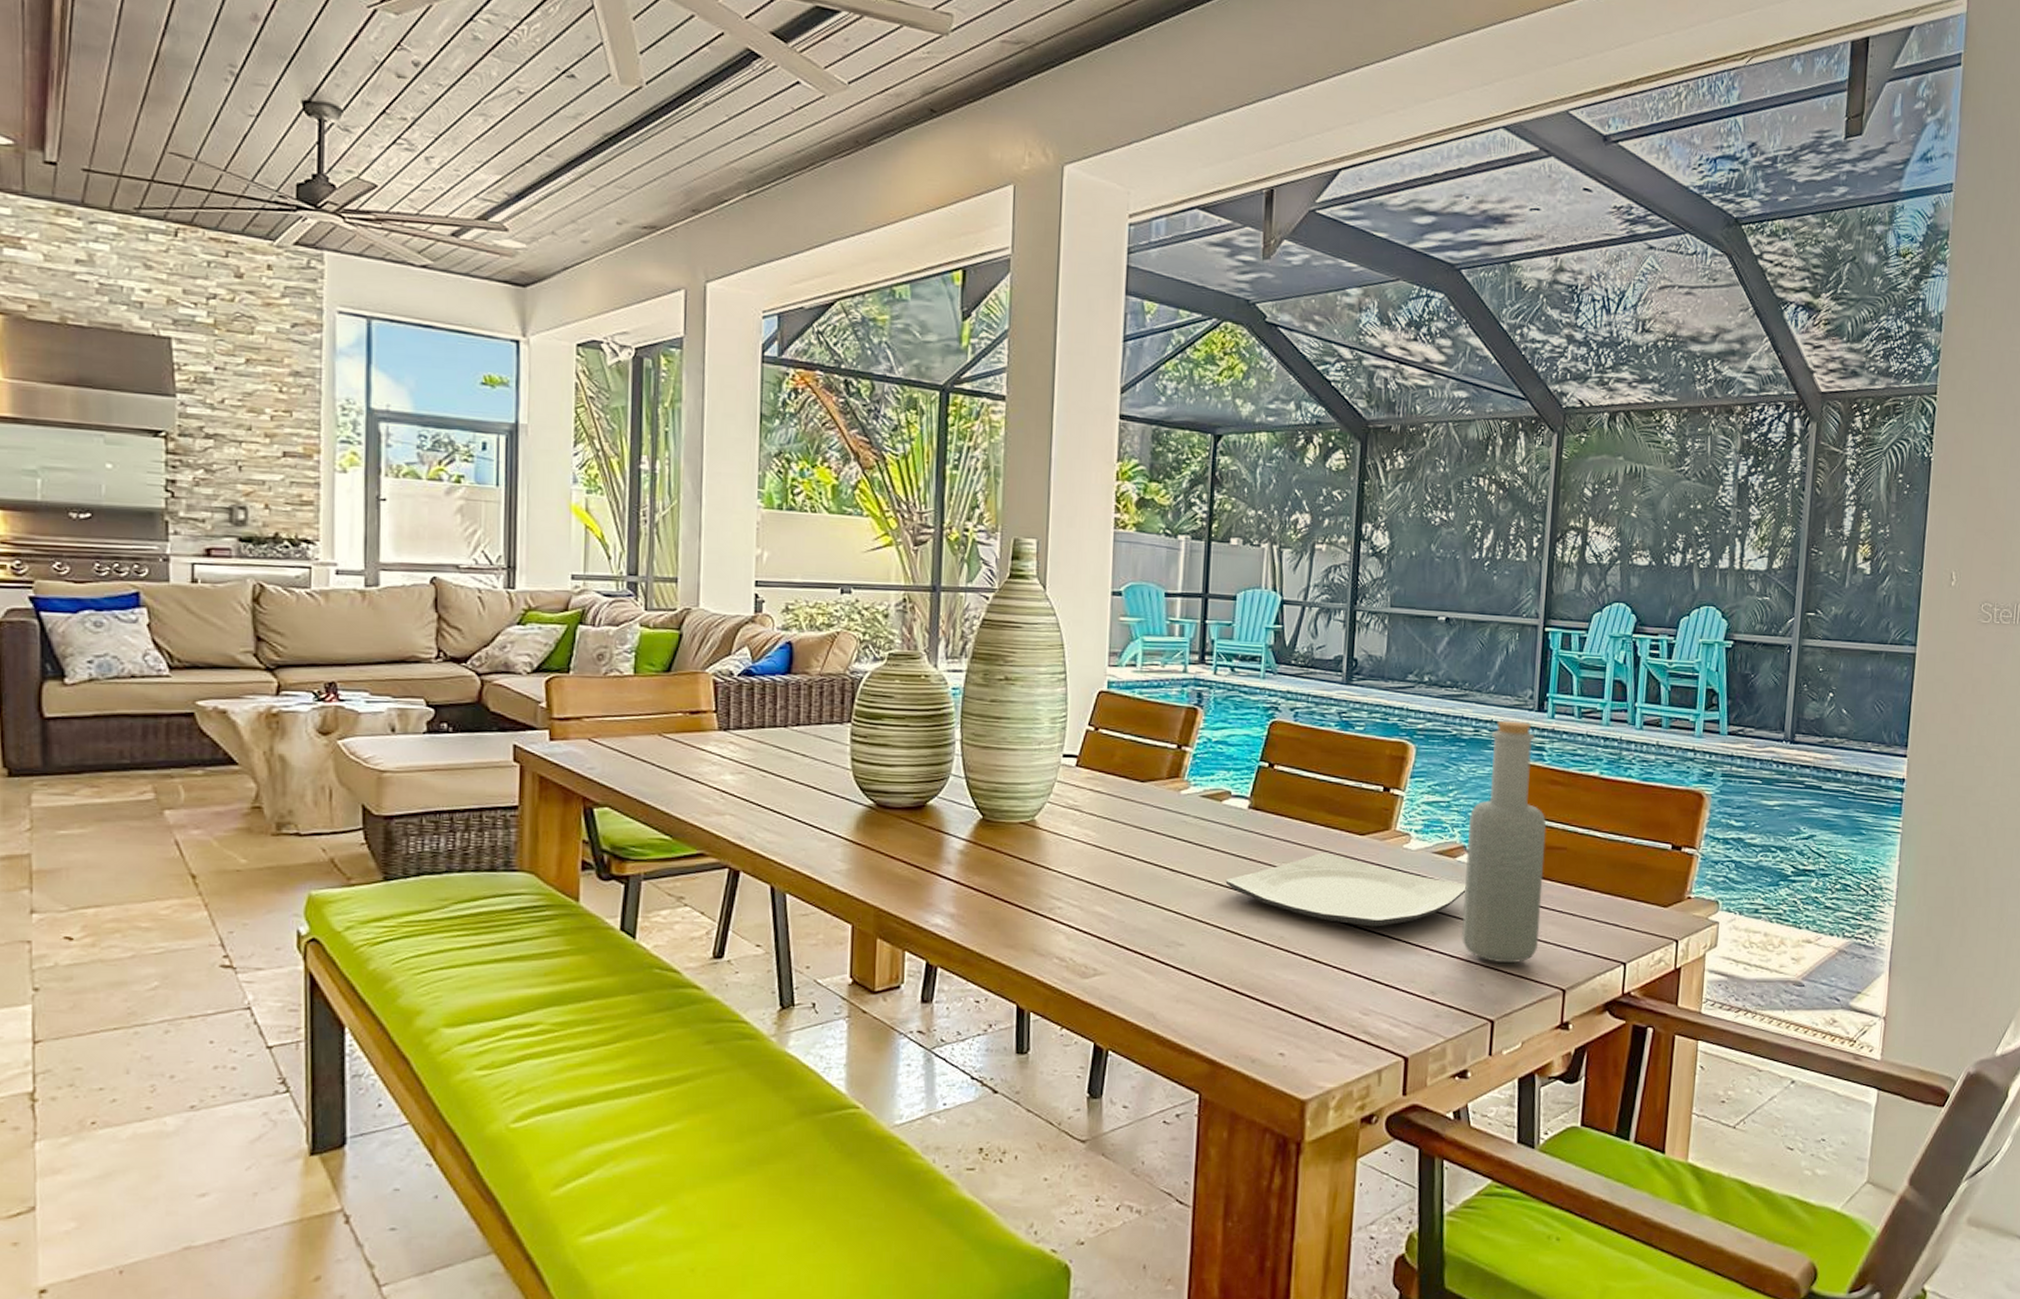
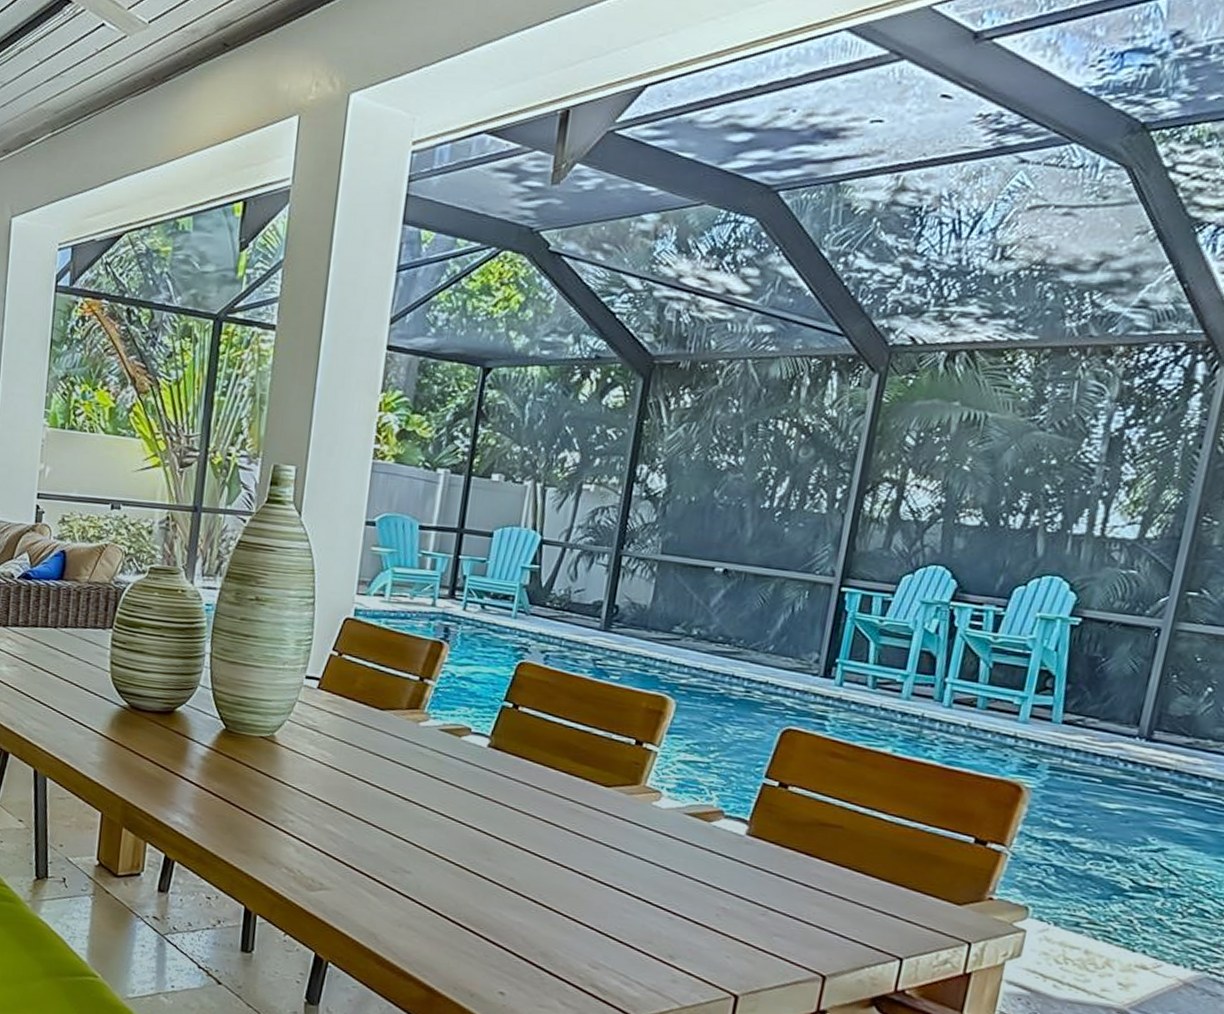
plate: present [1225,852,1467,927] -> none [457,799,721,882]
bottle: present [1461,720,1547,964] -> none [709,683,821,941]

